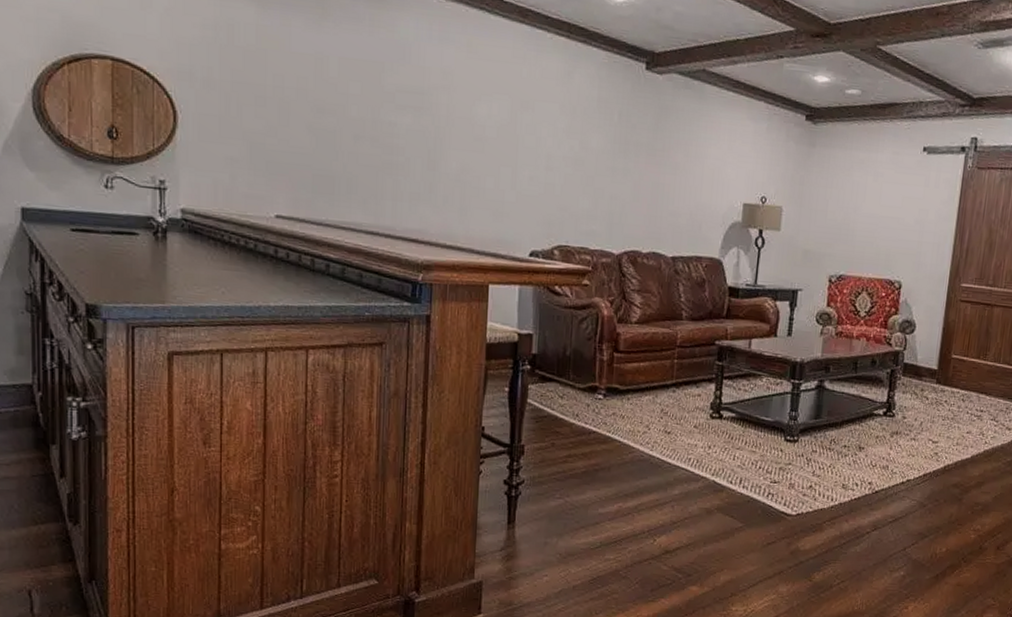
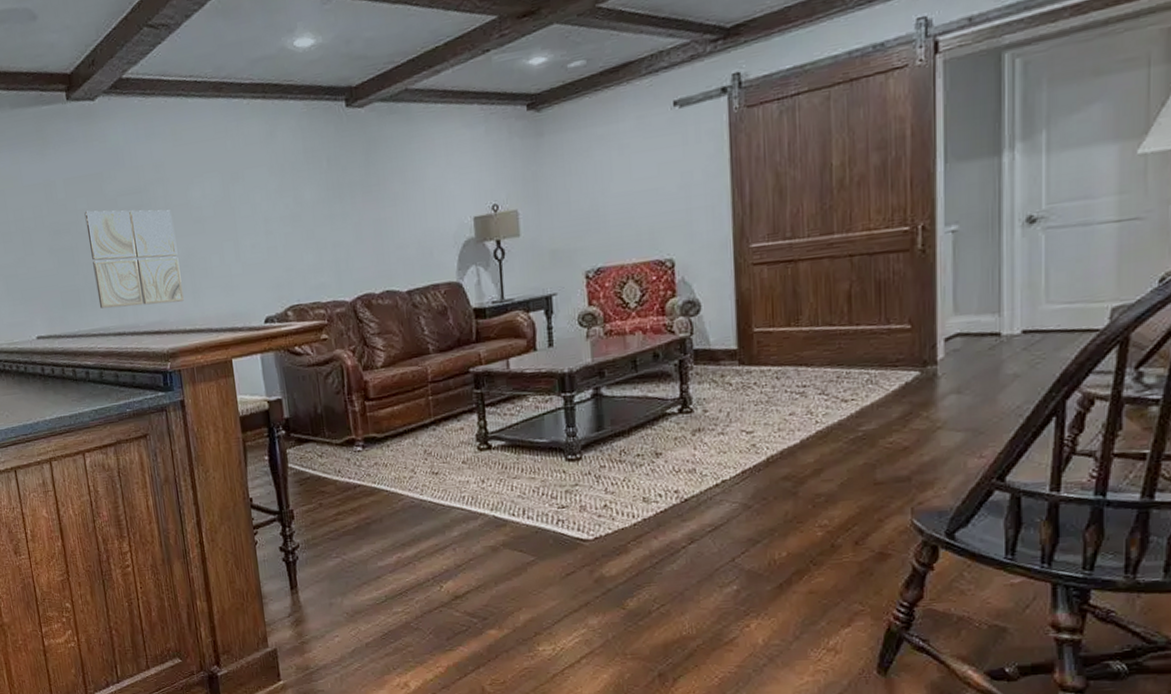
wall art: none [355,97,452,215] -> present [84,210,184,309]

